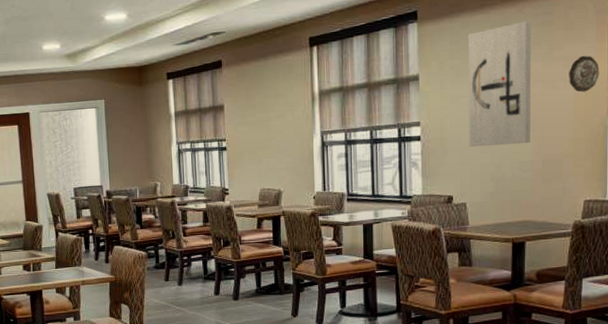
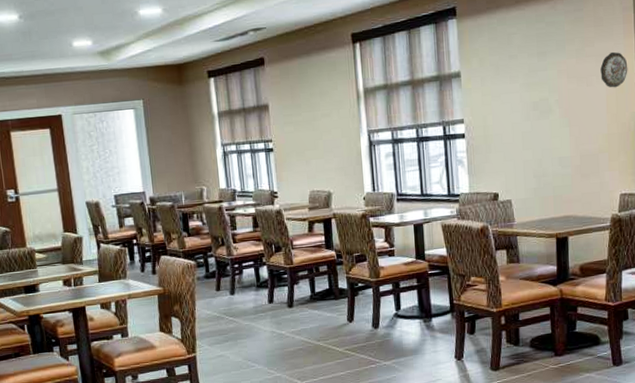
wall art: present [468,20,531,148] -> none [506,17,568,144]

